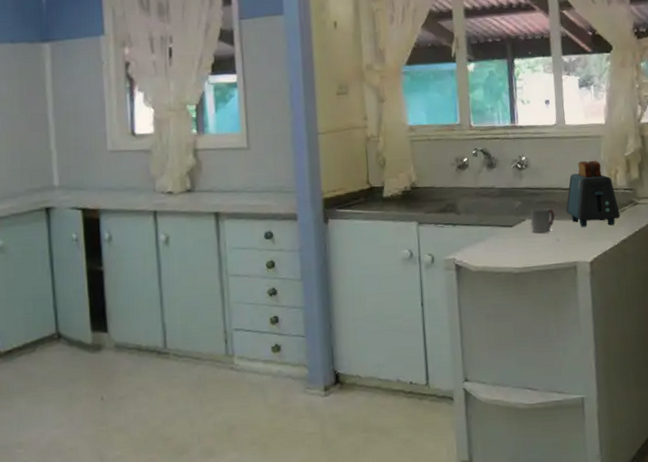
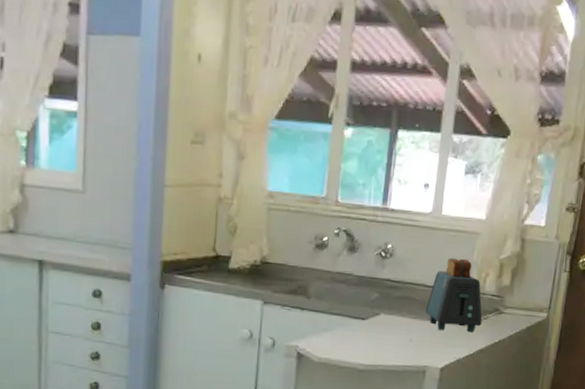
cup: present [530,208,555,233] -> none [384,303,413,330]

